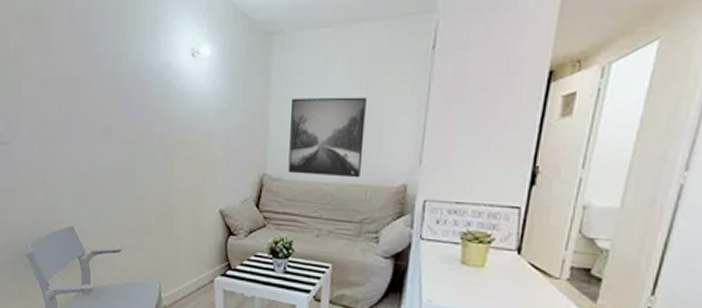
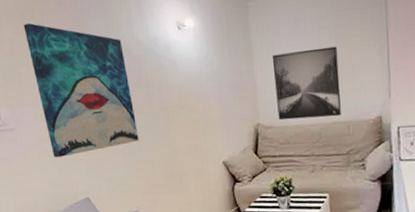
wall art: none [31,31,134,180] -> present [23,23,139,158]

